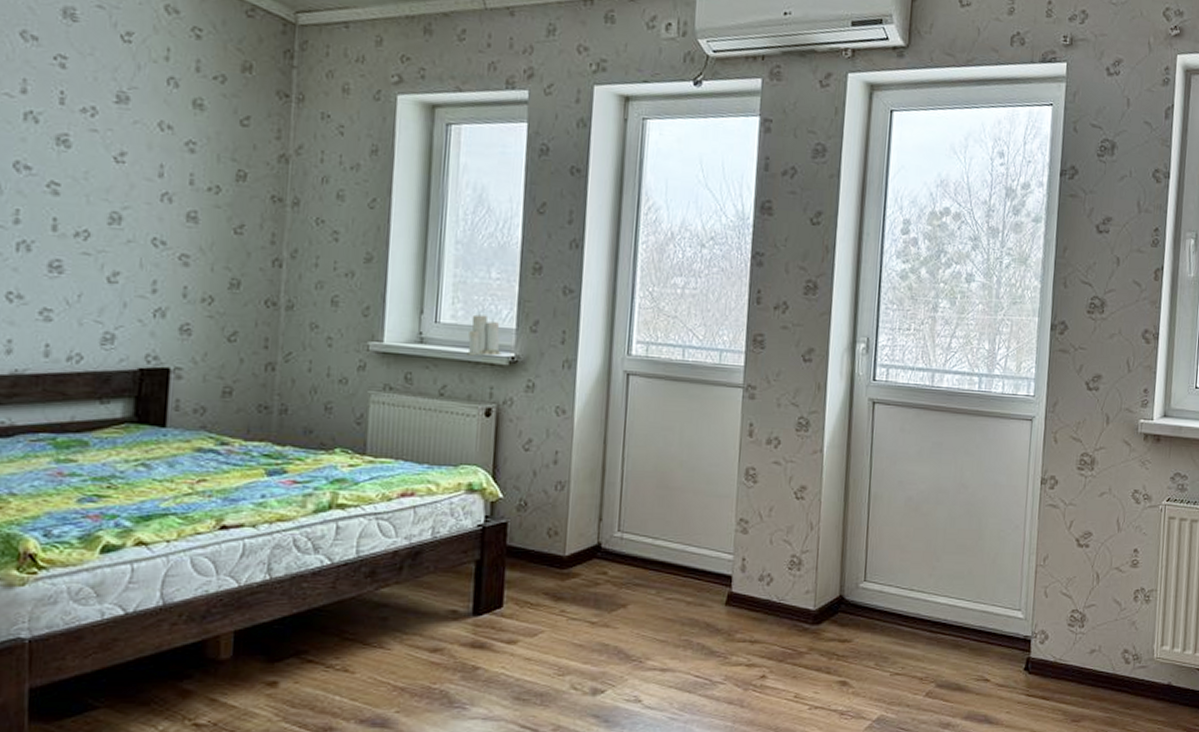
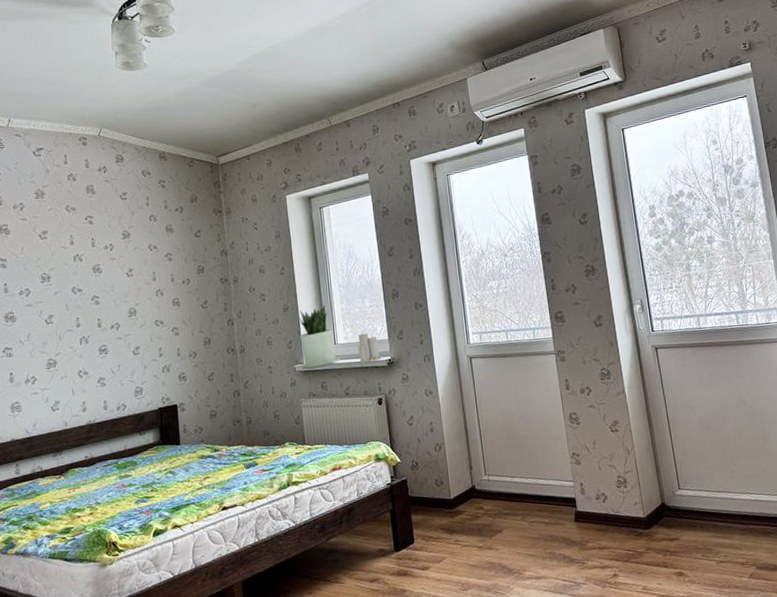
planter: none [378,264,440,352] -> present [297,305,341,370]

